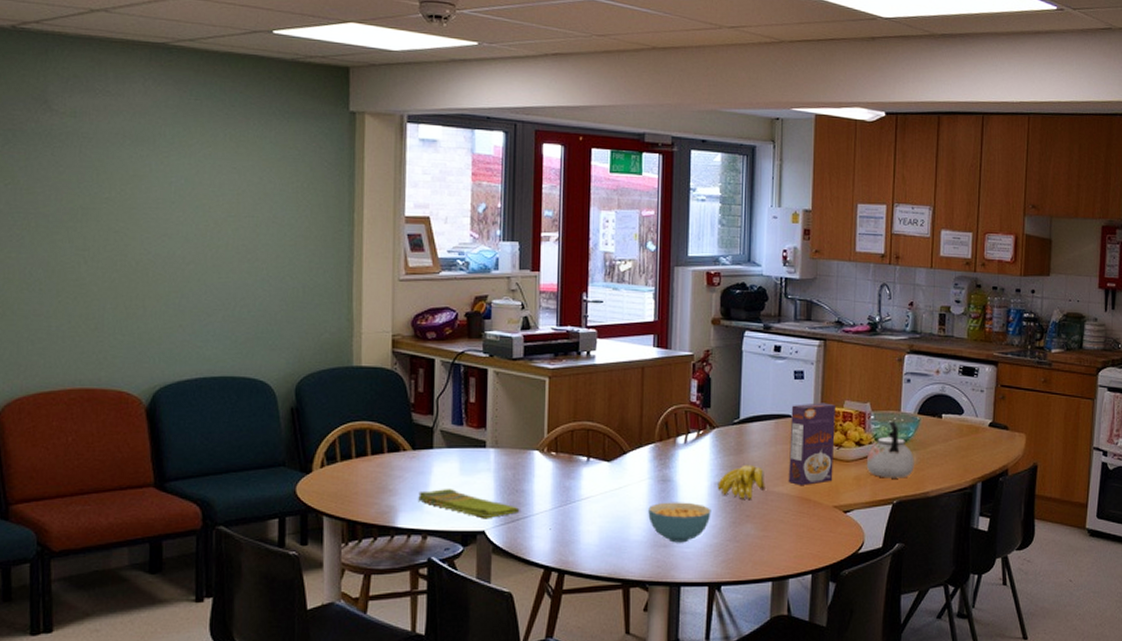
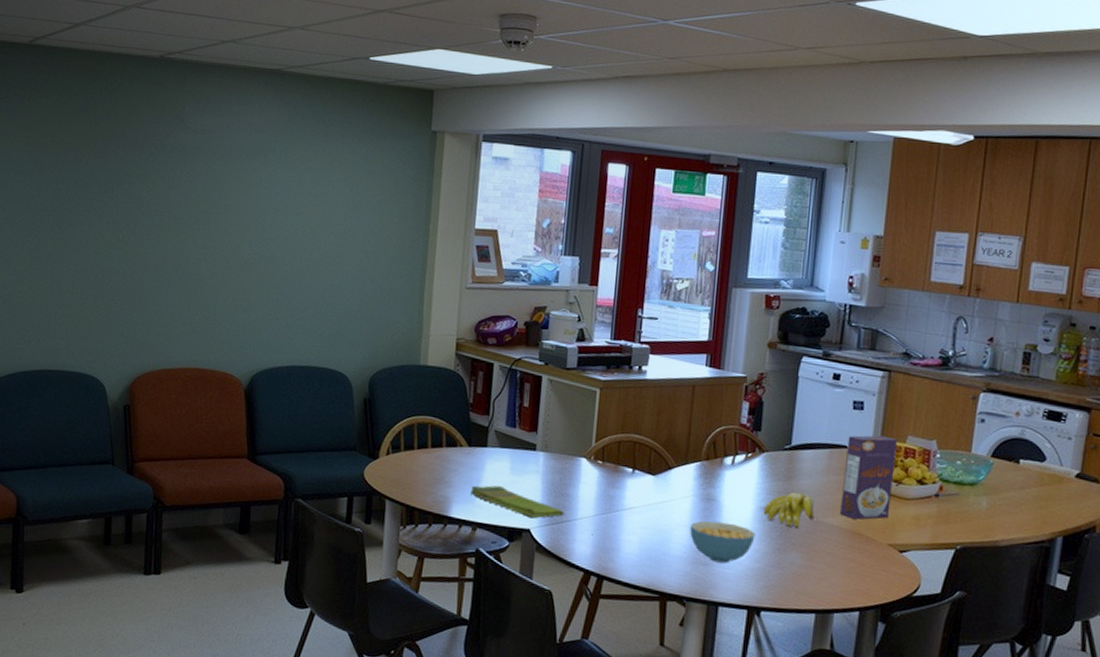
kettle: present [866,421,914,478] -> none [927,461,984,523]

